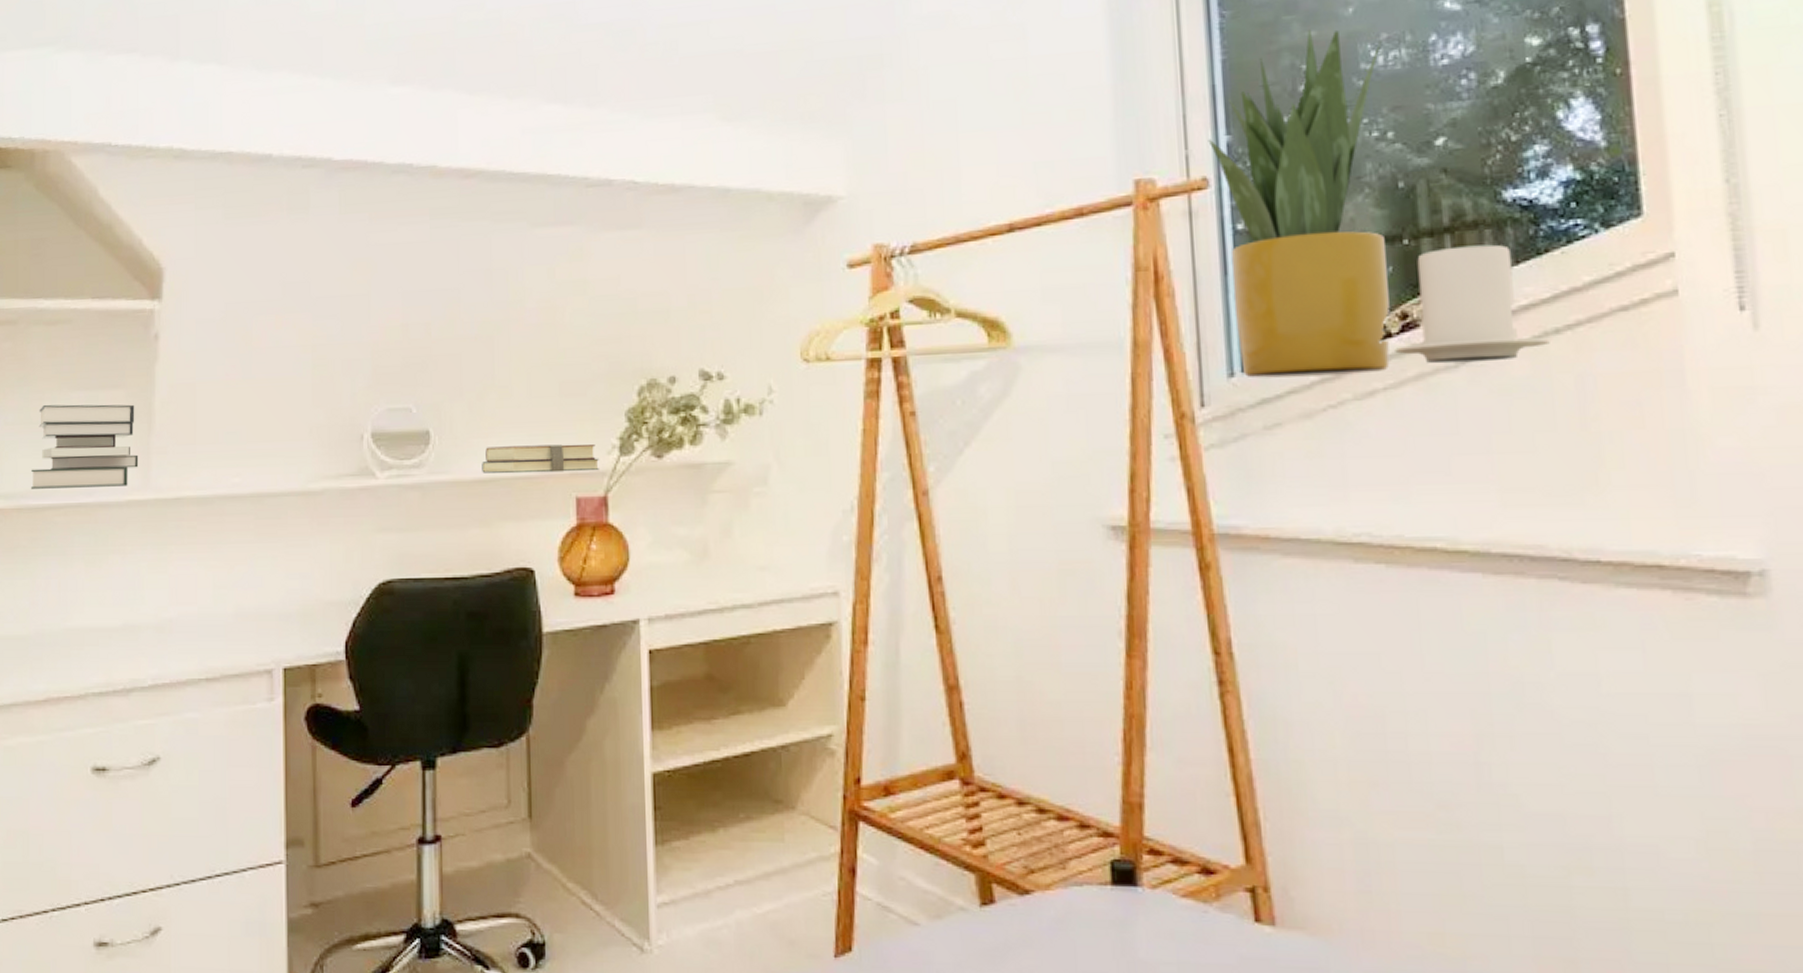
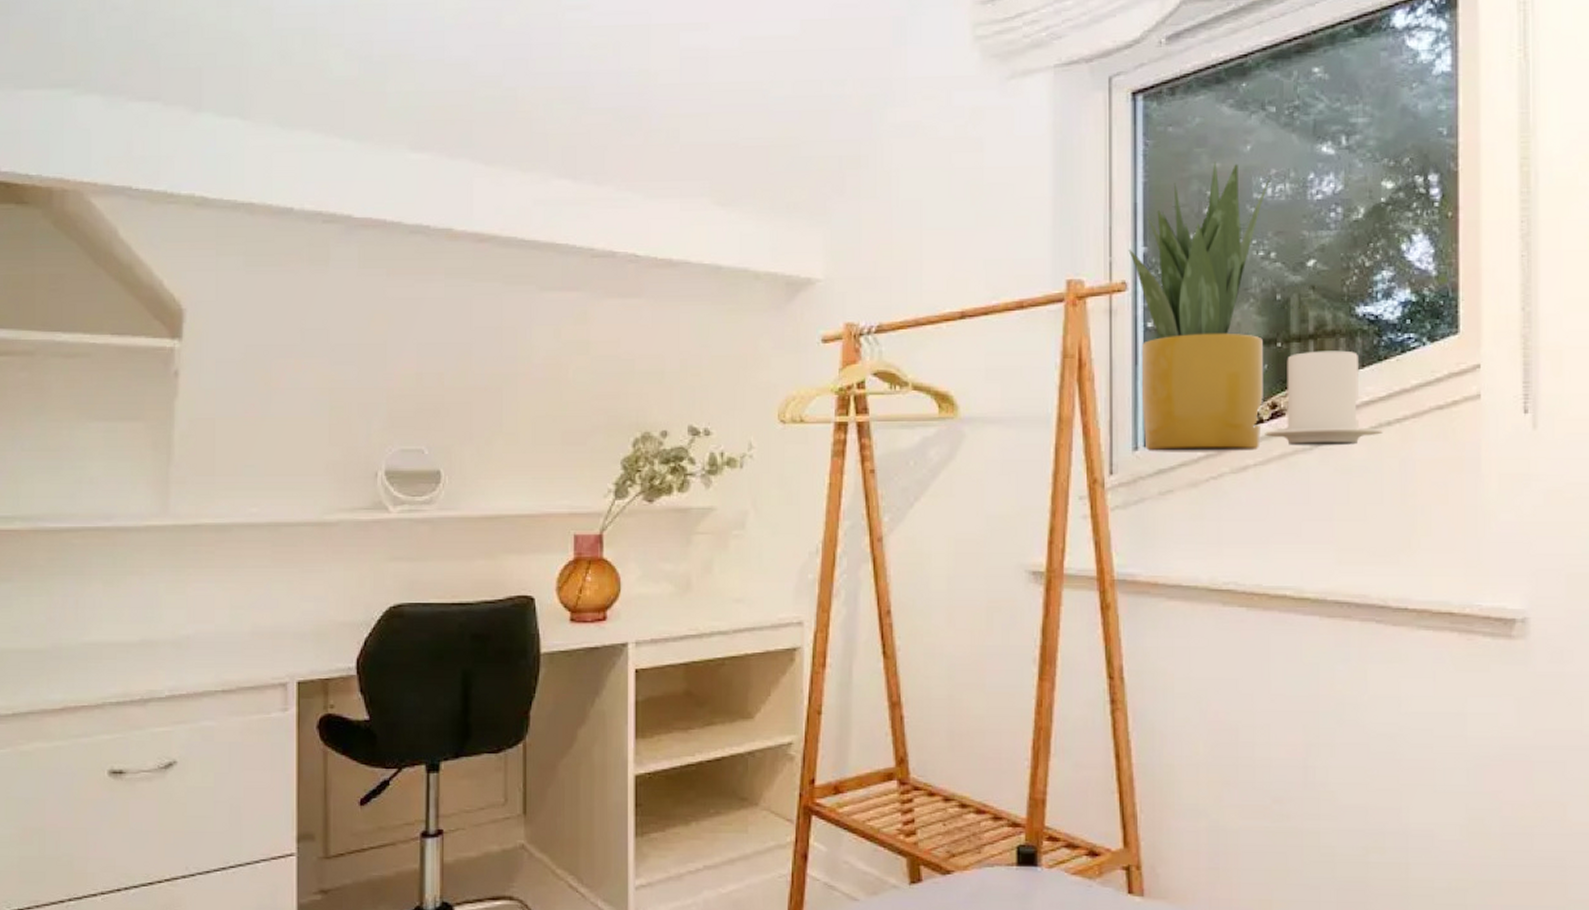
books: present [30,404,139,489] -> none [47,434,158,512]
books: present [482,444,599,474] -> none [488,487,596,512]

